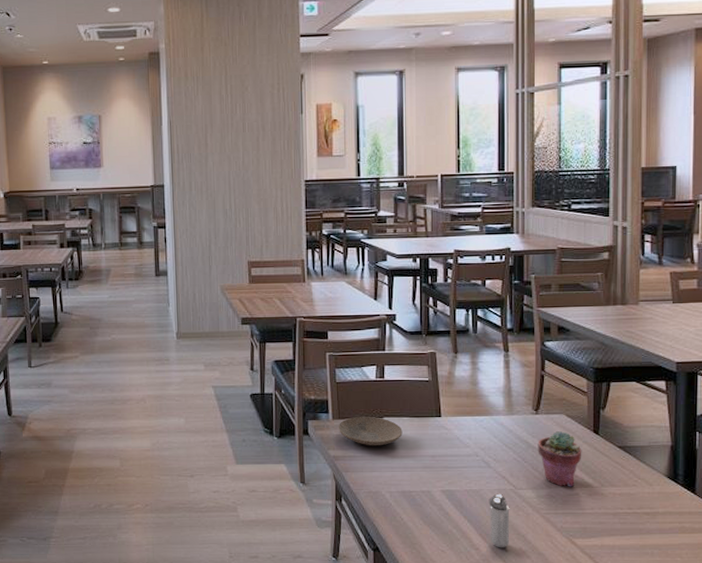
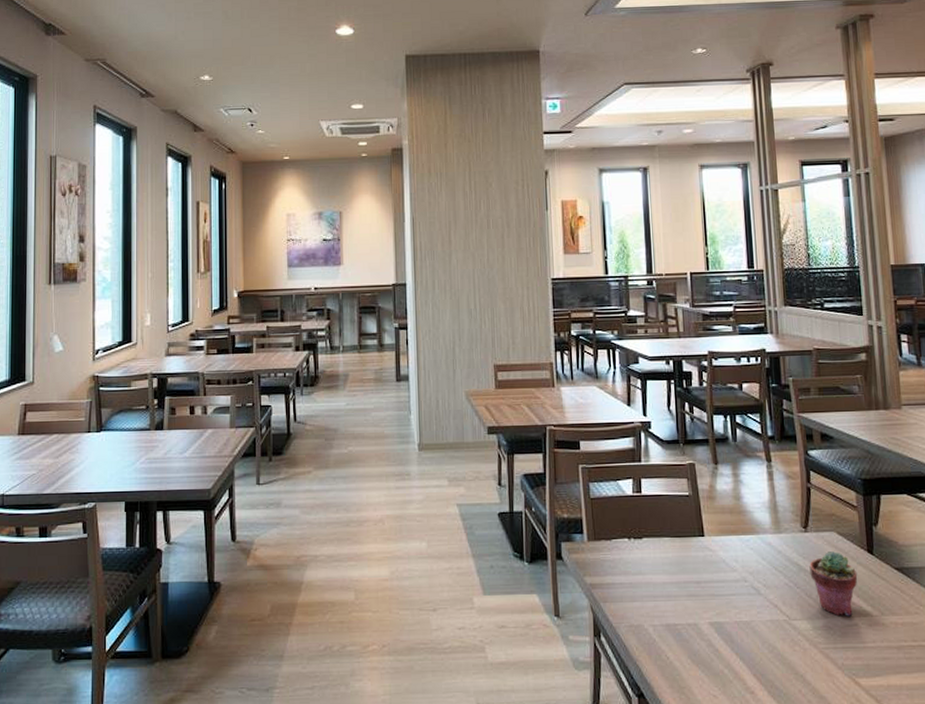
plate: present [339,416,403,446] -> none [595,536,664,572]
shaker: present [489,493,510,548] -> none [761,625,788,691]

